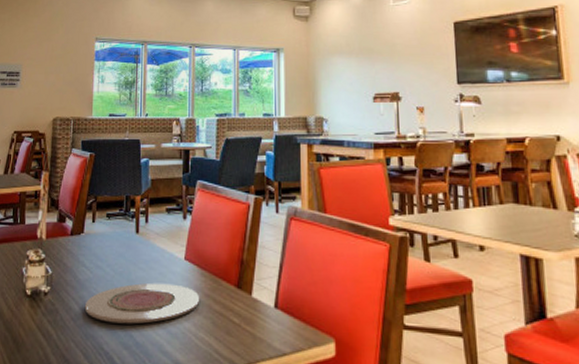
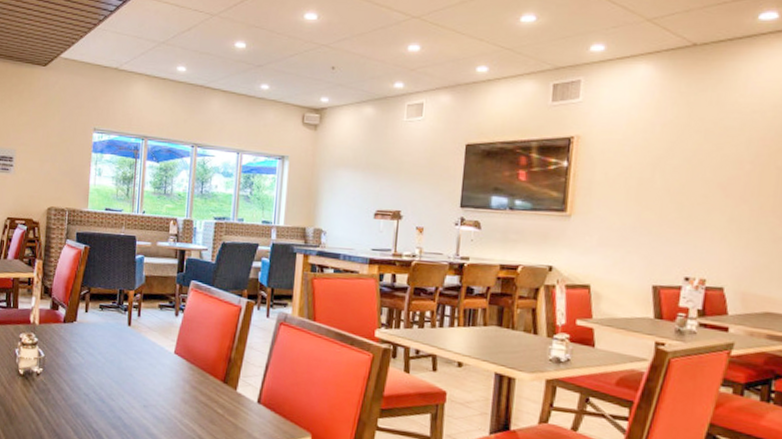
plate: present [84,283,200,324] -> none [75,371,187,408]

